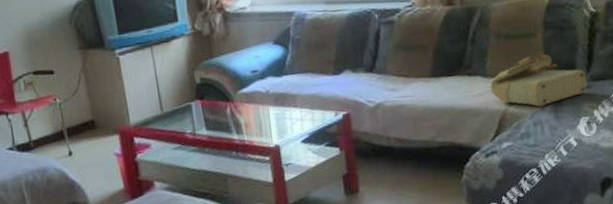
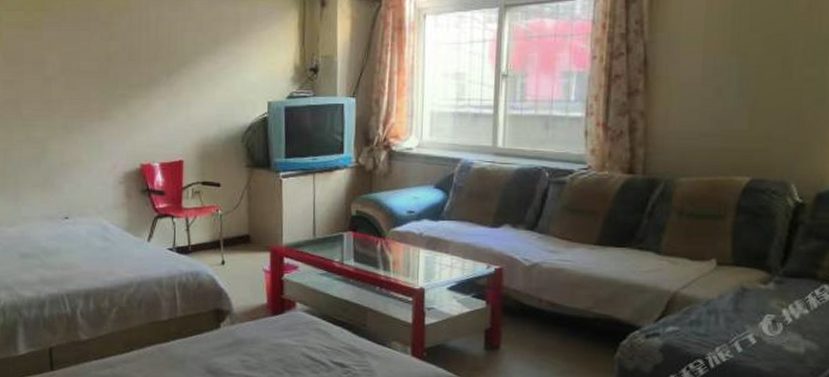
handbag: present [490,54,587,107] -> none [662,240,780,296]

